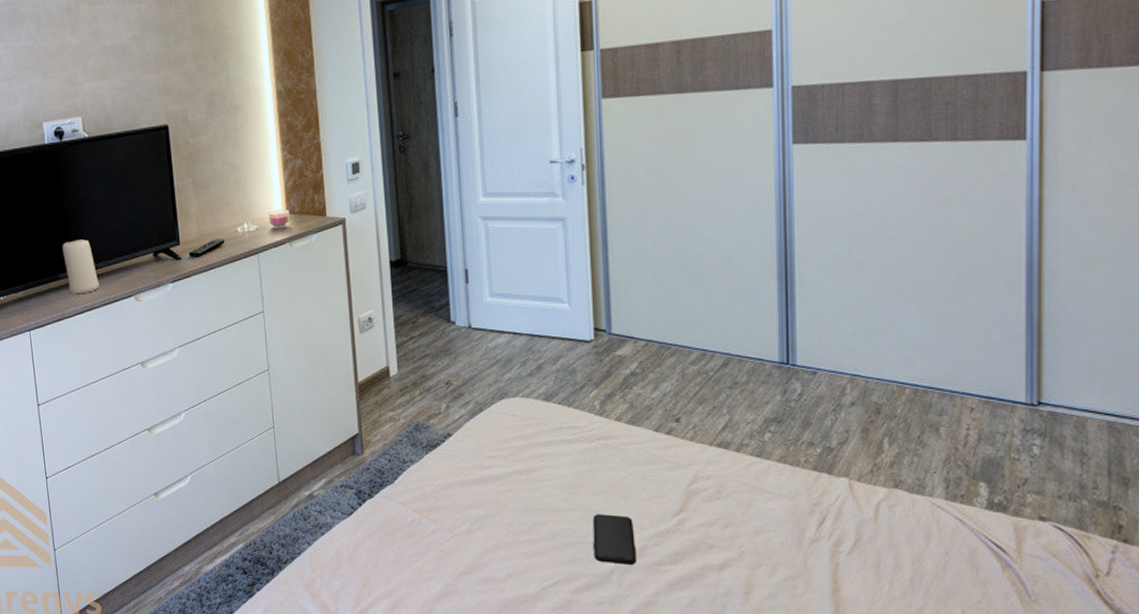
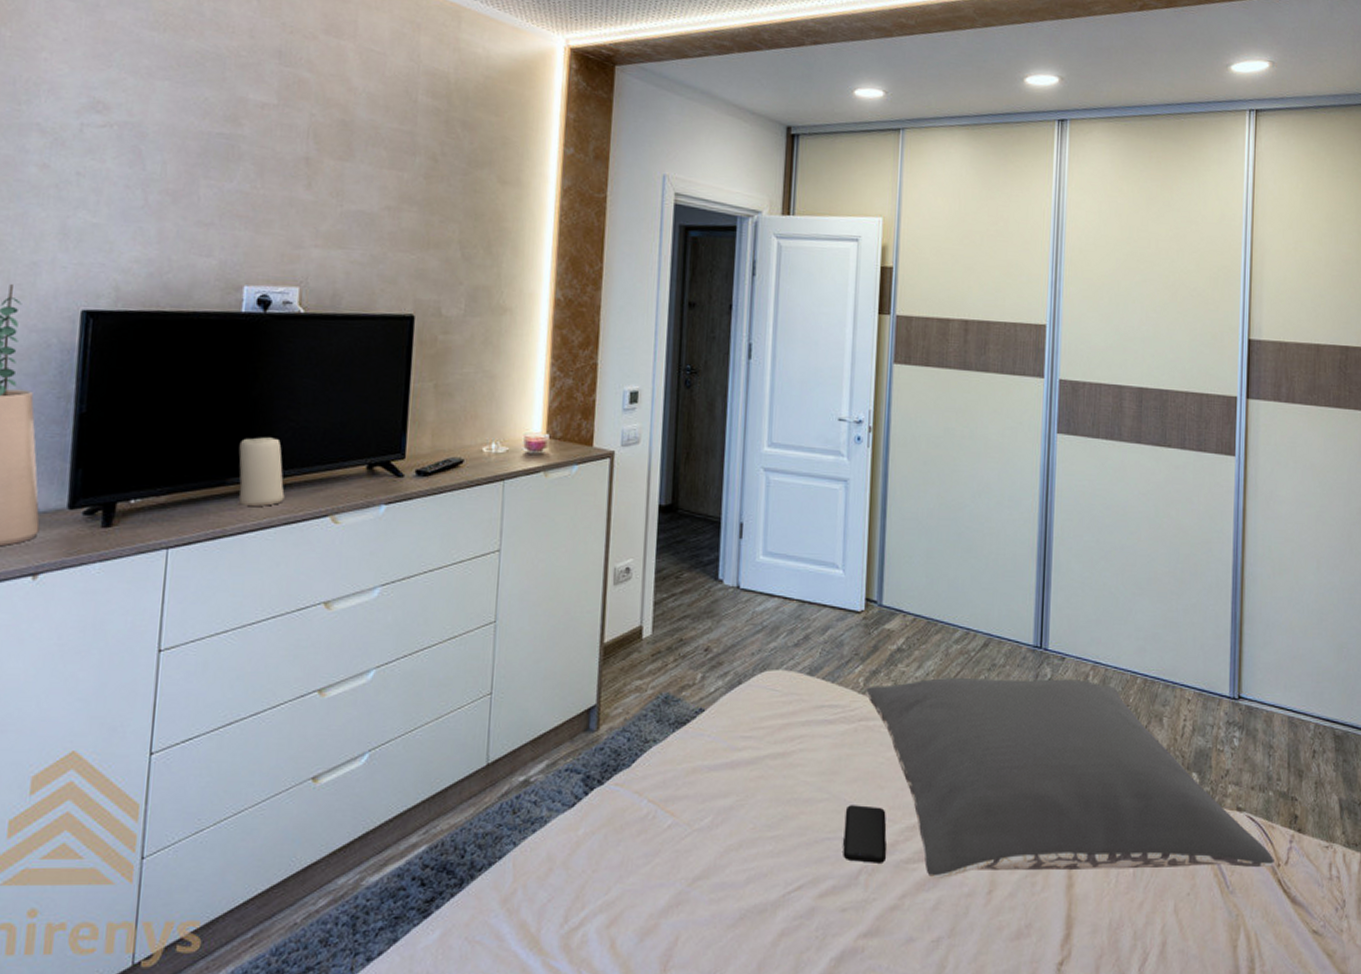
pillow: none [603,393,1091,579] -> present [866,678,1274,878]

